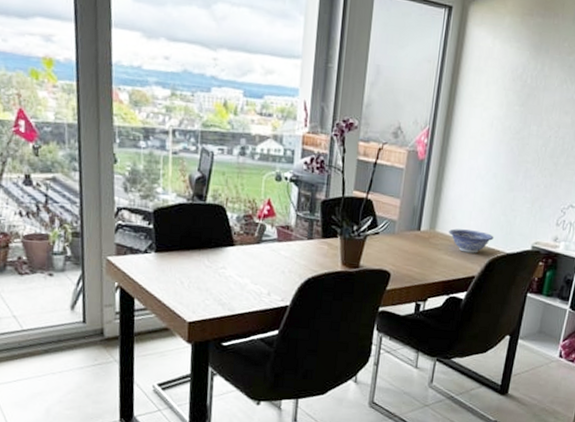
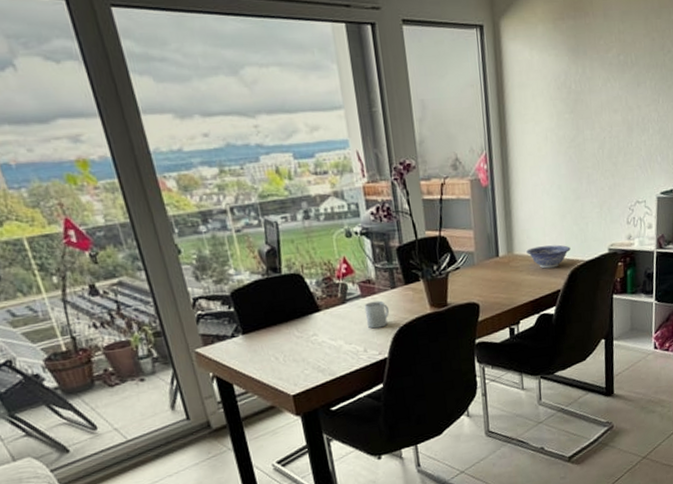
mug: none [276,247,302,275] -> present [364,300,390,329]

